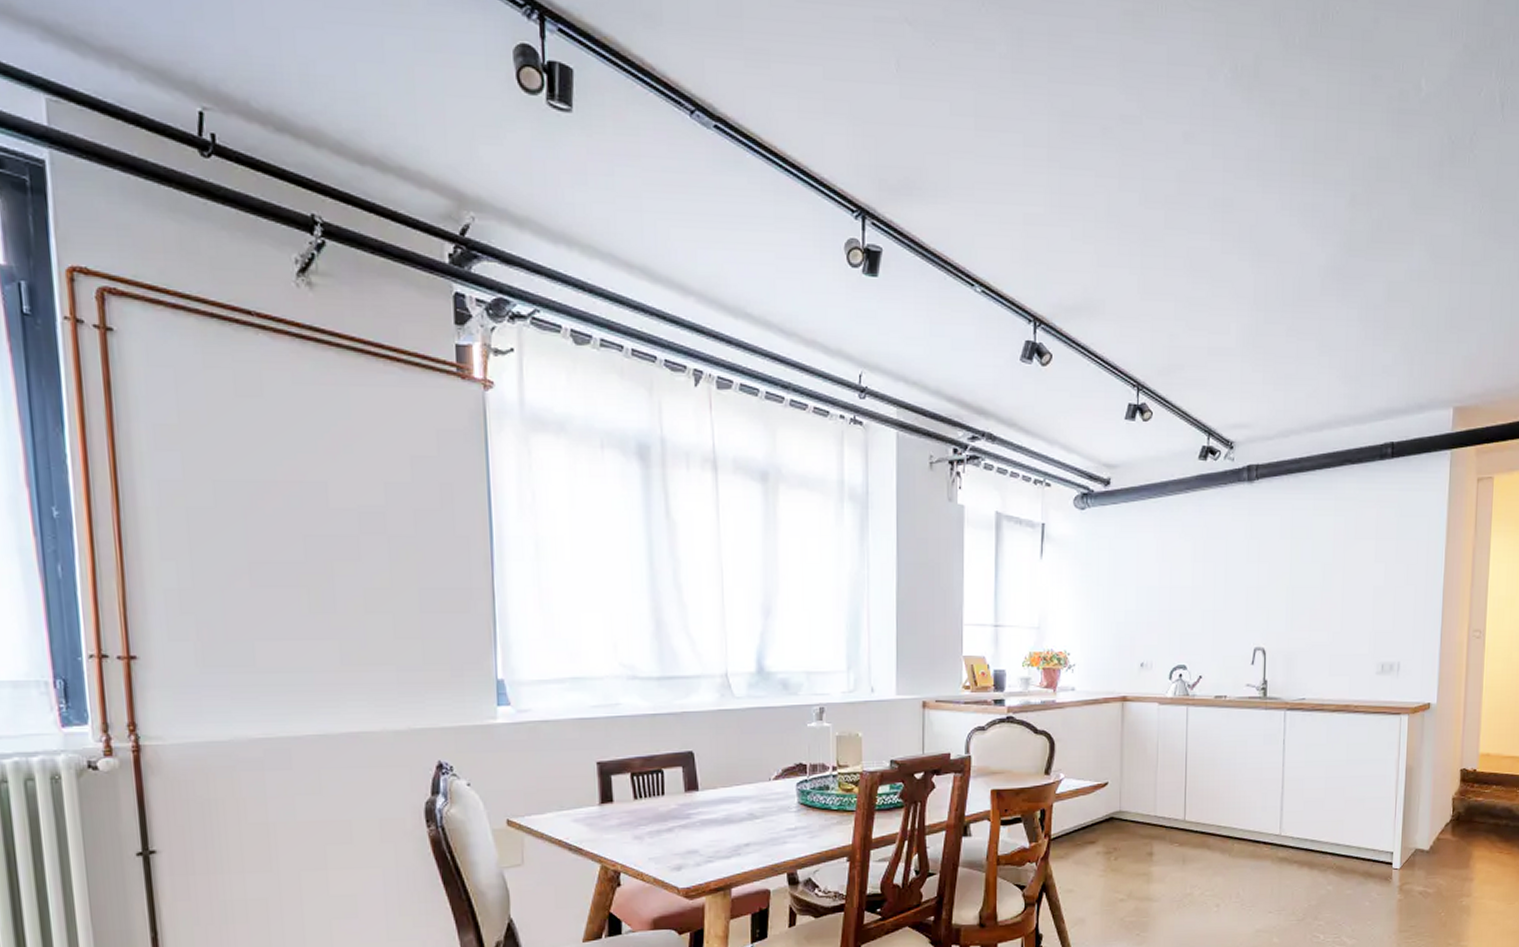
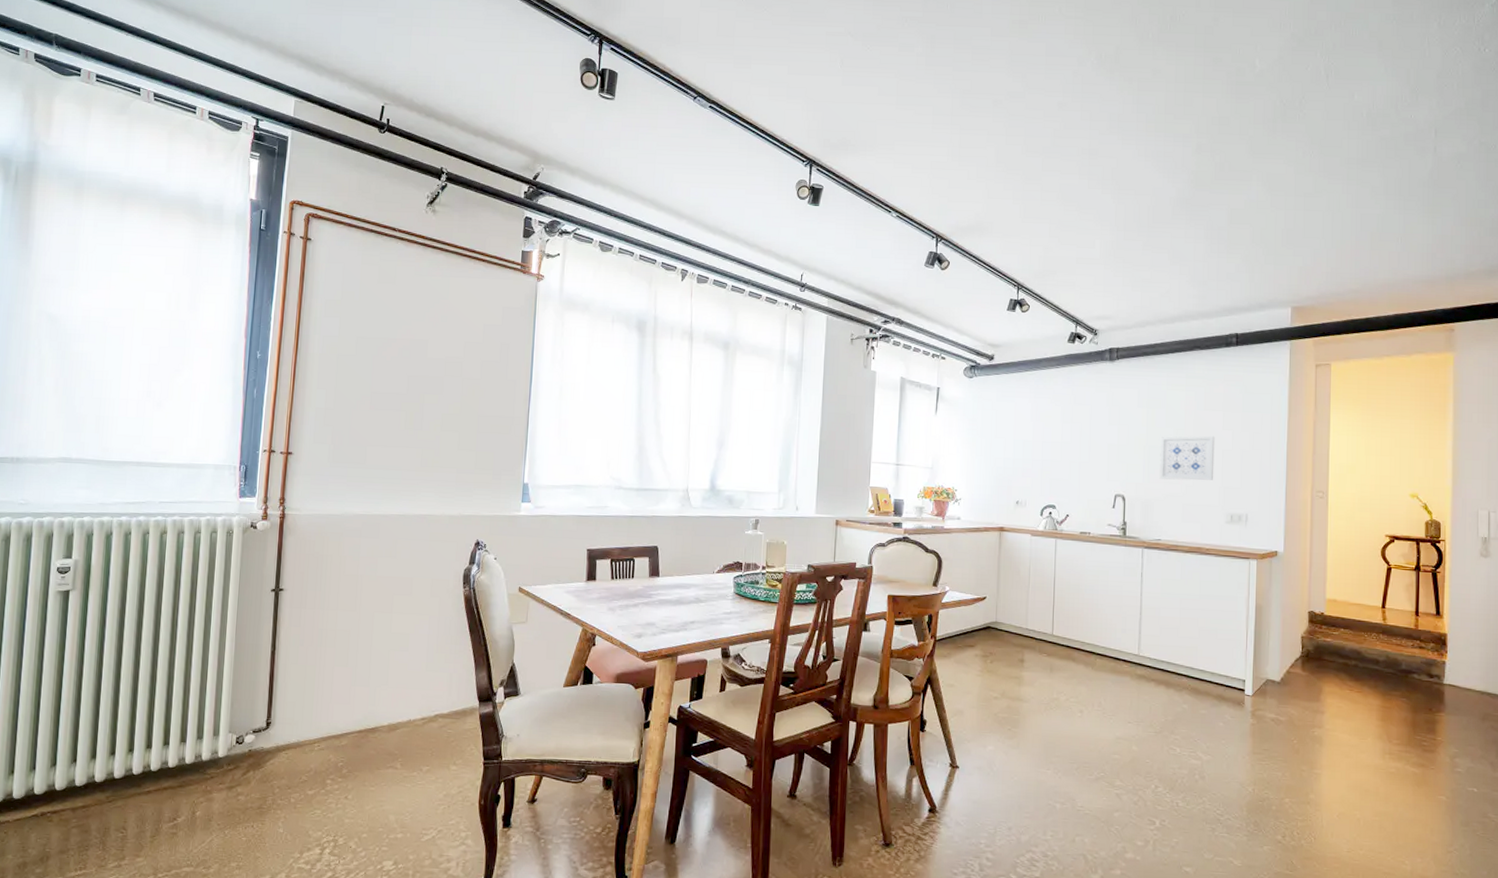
wall art: none [1304,570,1366,626] -> present [1159,436,1215,481]

